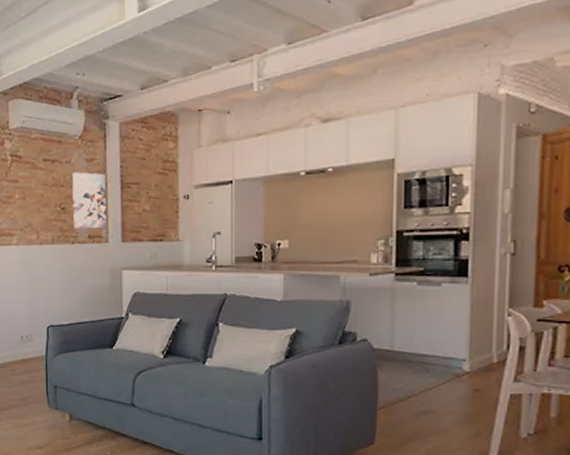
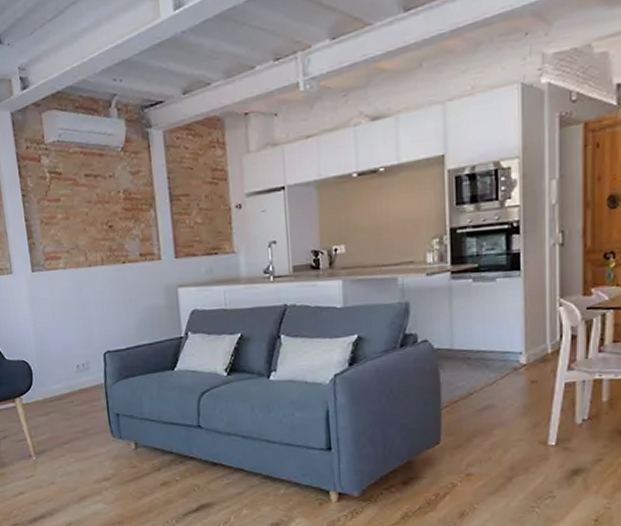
wall art: present [72,171,107,230] -> none [117,186,158,248]

